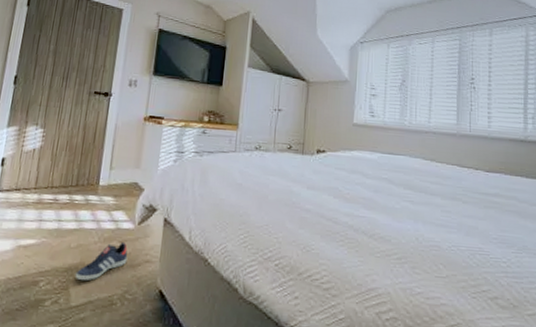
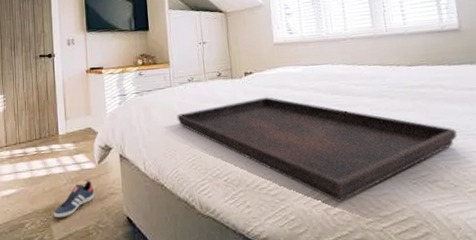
serving tray: none [235,179,524,307] -> present [177,97,457,202]

